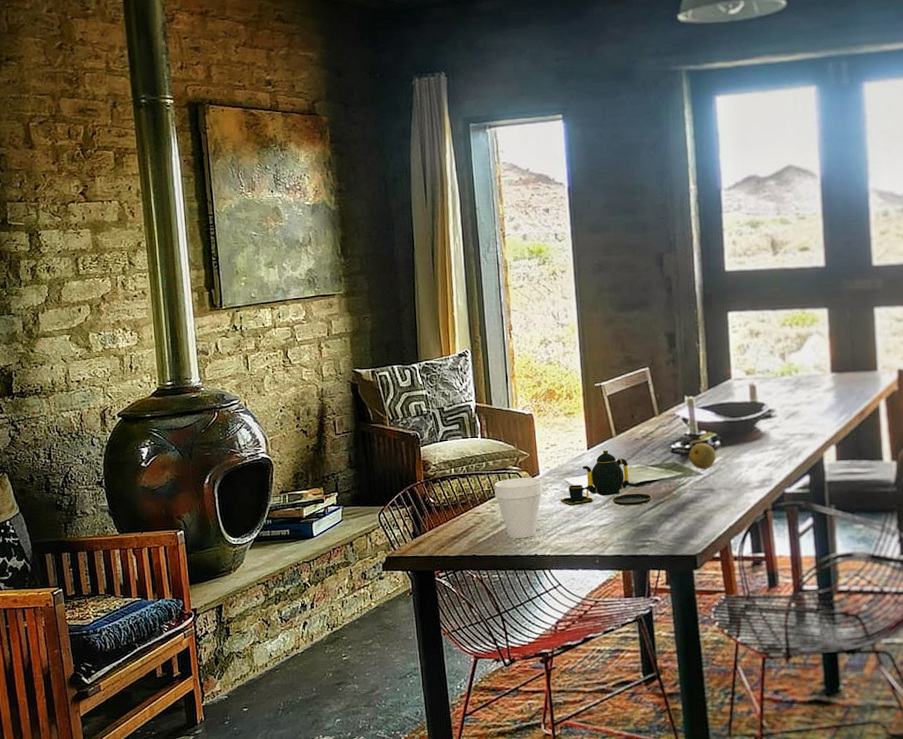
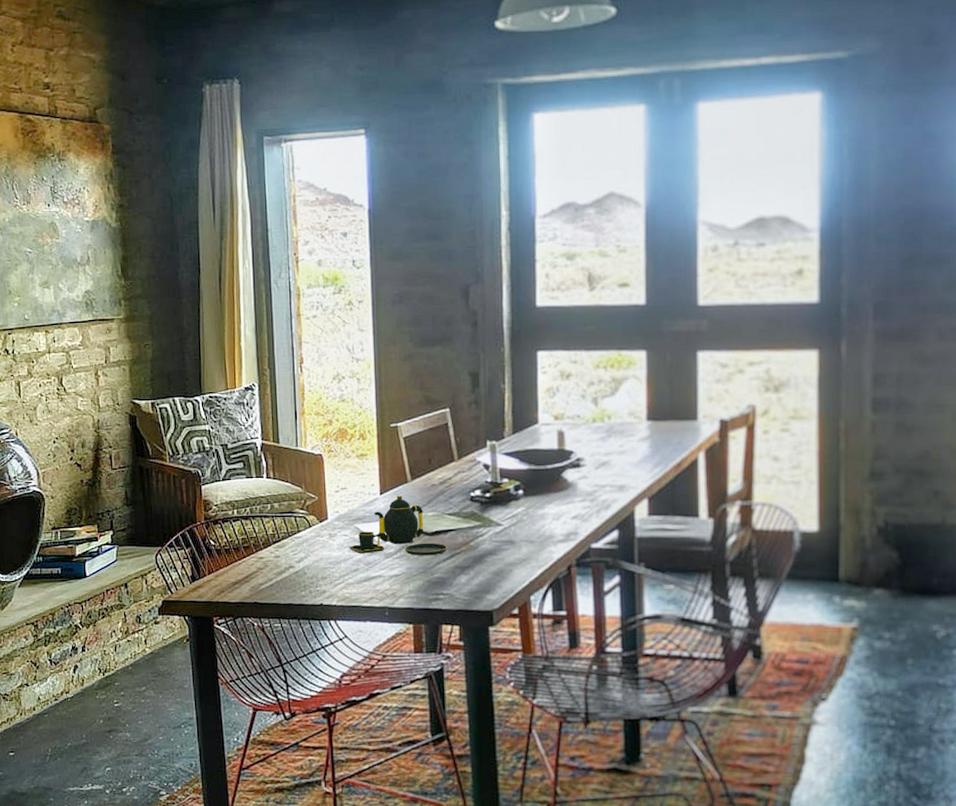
cup: present [494,477,544,539] -> none [279,521,332,587]
fruit: present [688,442,716,470] -> none [488,491,519,520]

